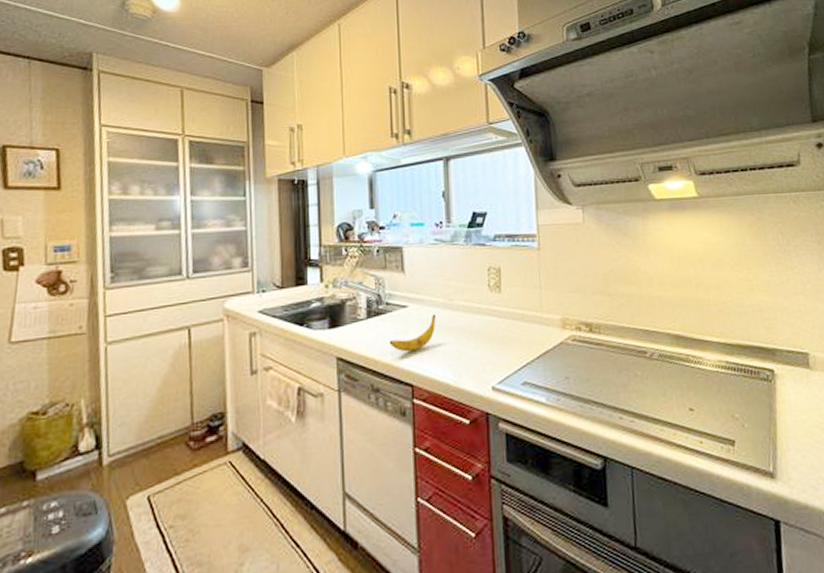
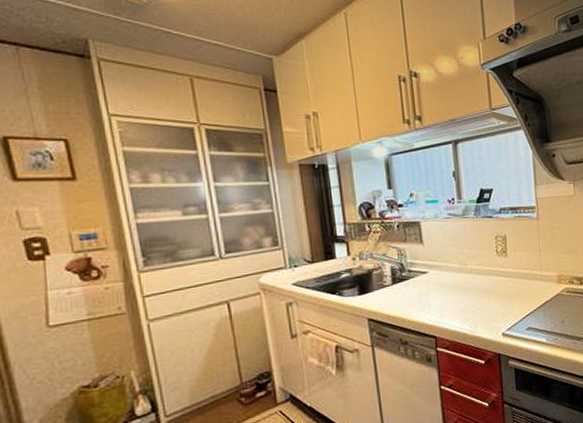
banana: present [389,314,437,352] -> none [413,277,453,311]

